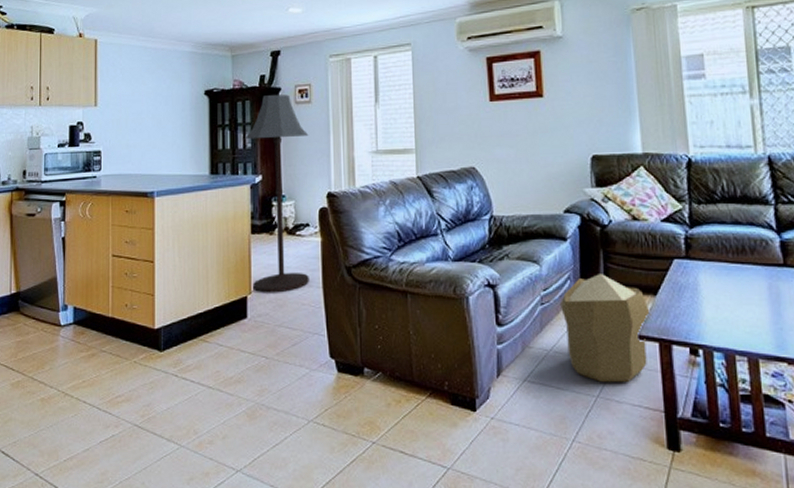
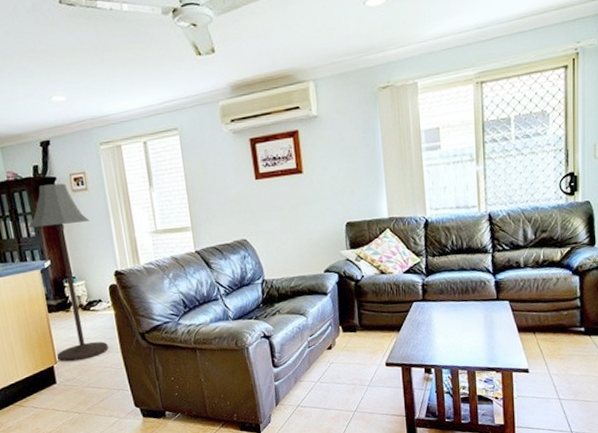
pouf: present [559,274,652,383] -> none [323,319,396,401]

